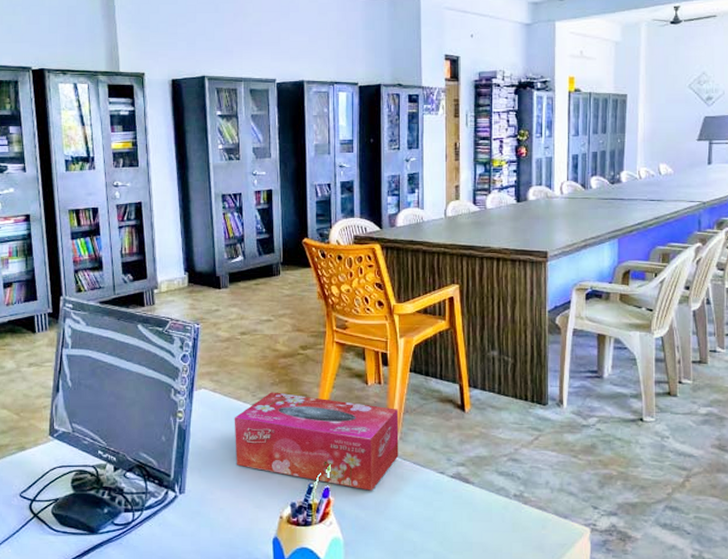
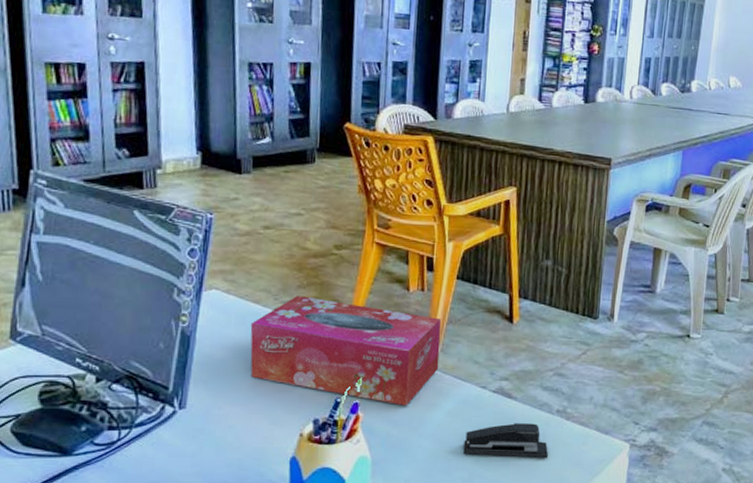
stapler: none [427,507,510,542] -> present [463,423,549,459]

